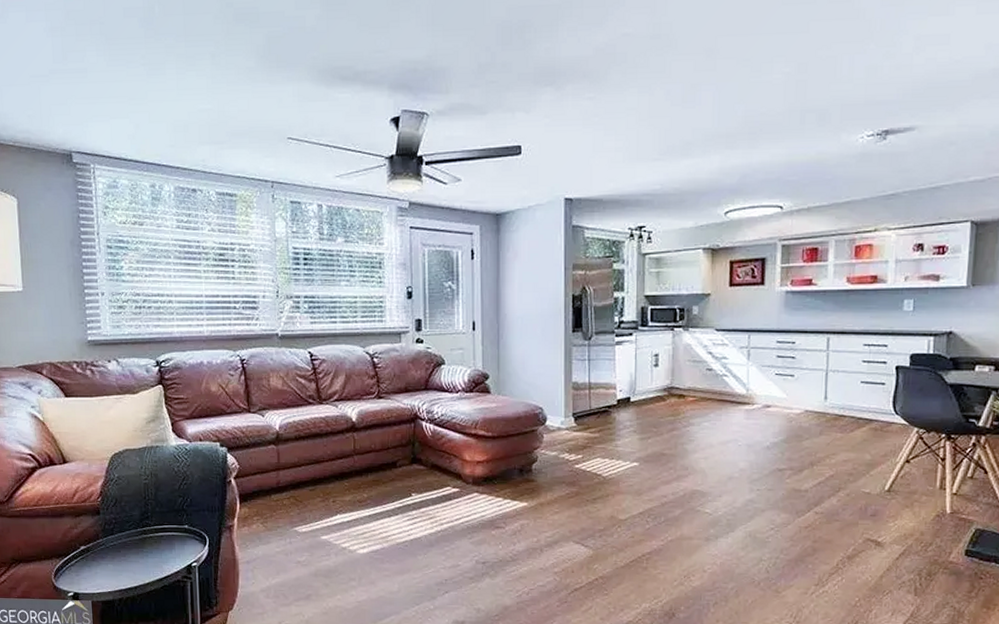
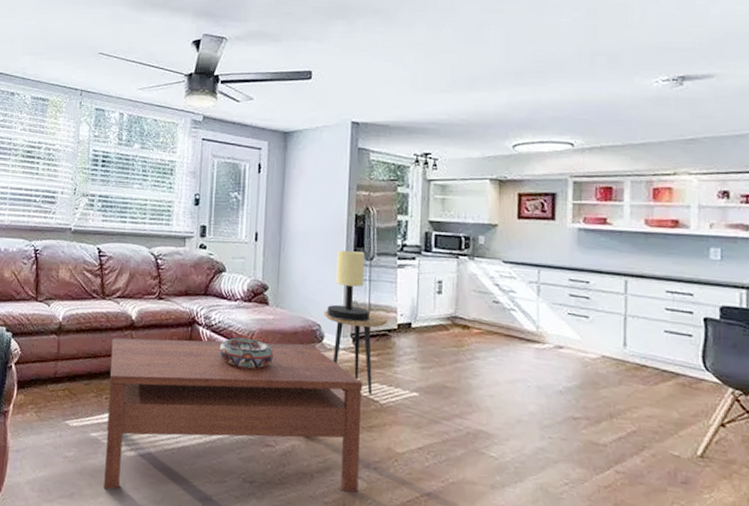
coffee table: none [334,428,586,587] -> present [104,337,363,493]
decorative bowl: none [444,429,498,457] -> present [219,337,273,369]
side table: none [545,391,608,469] -> present [324,310,388,395]
table lamp: none [548,332,590,402] -> present [326,250,370,322]

